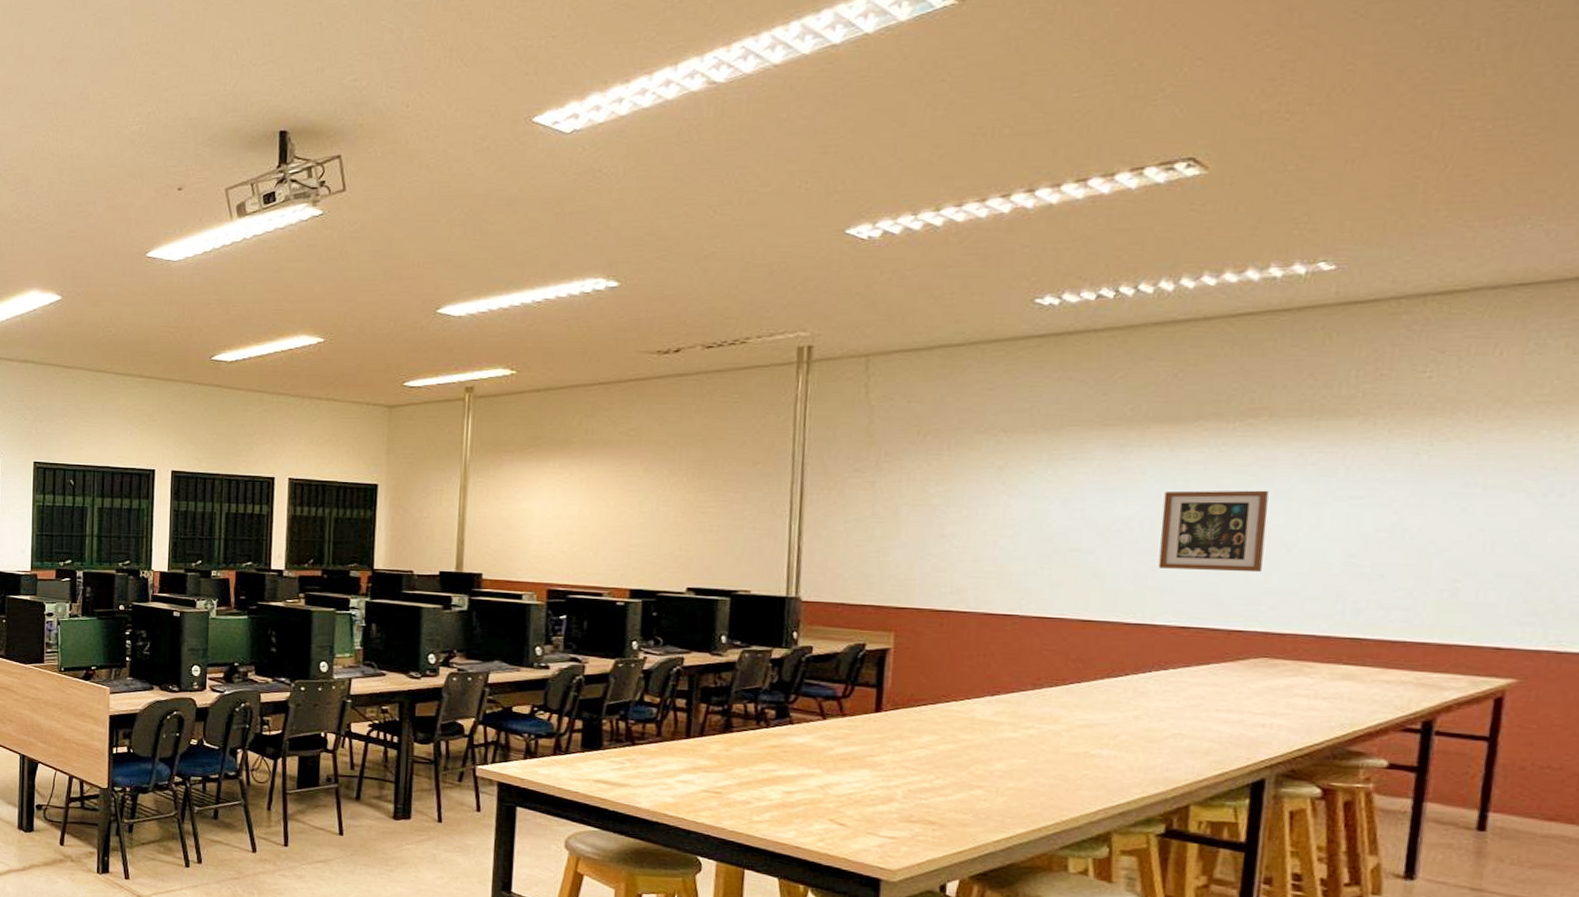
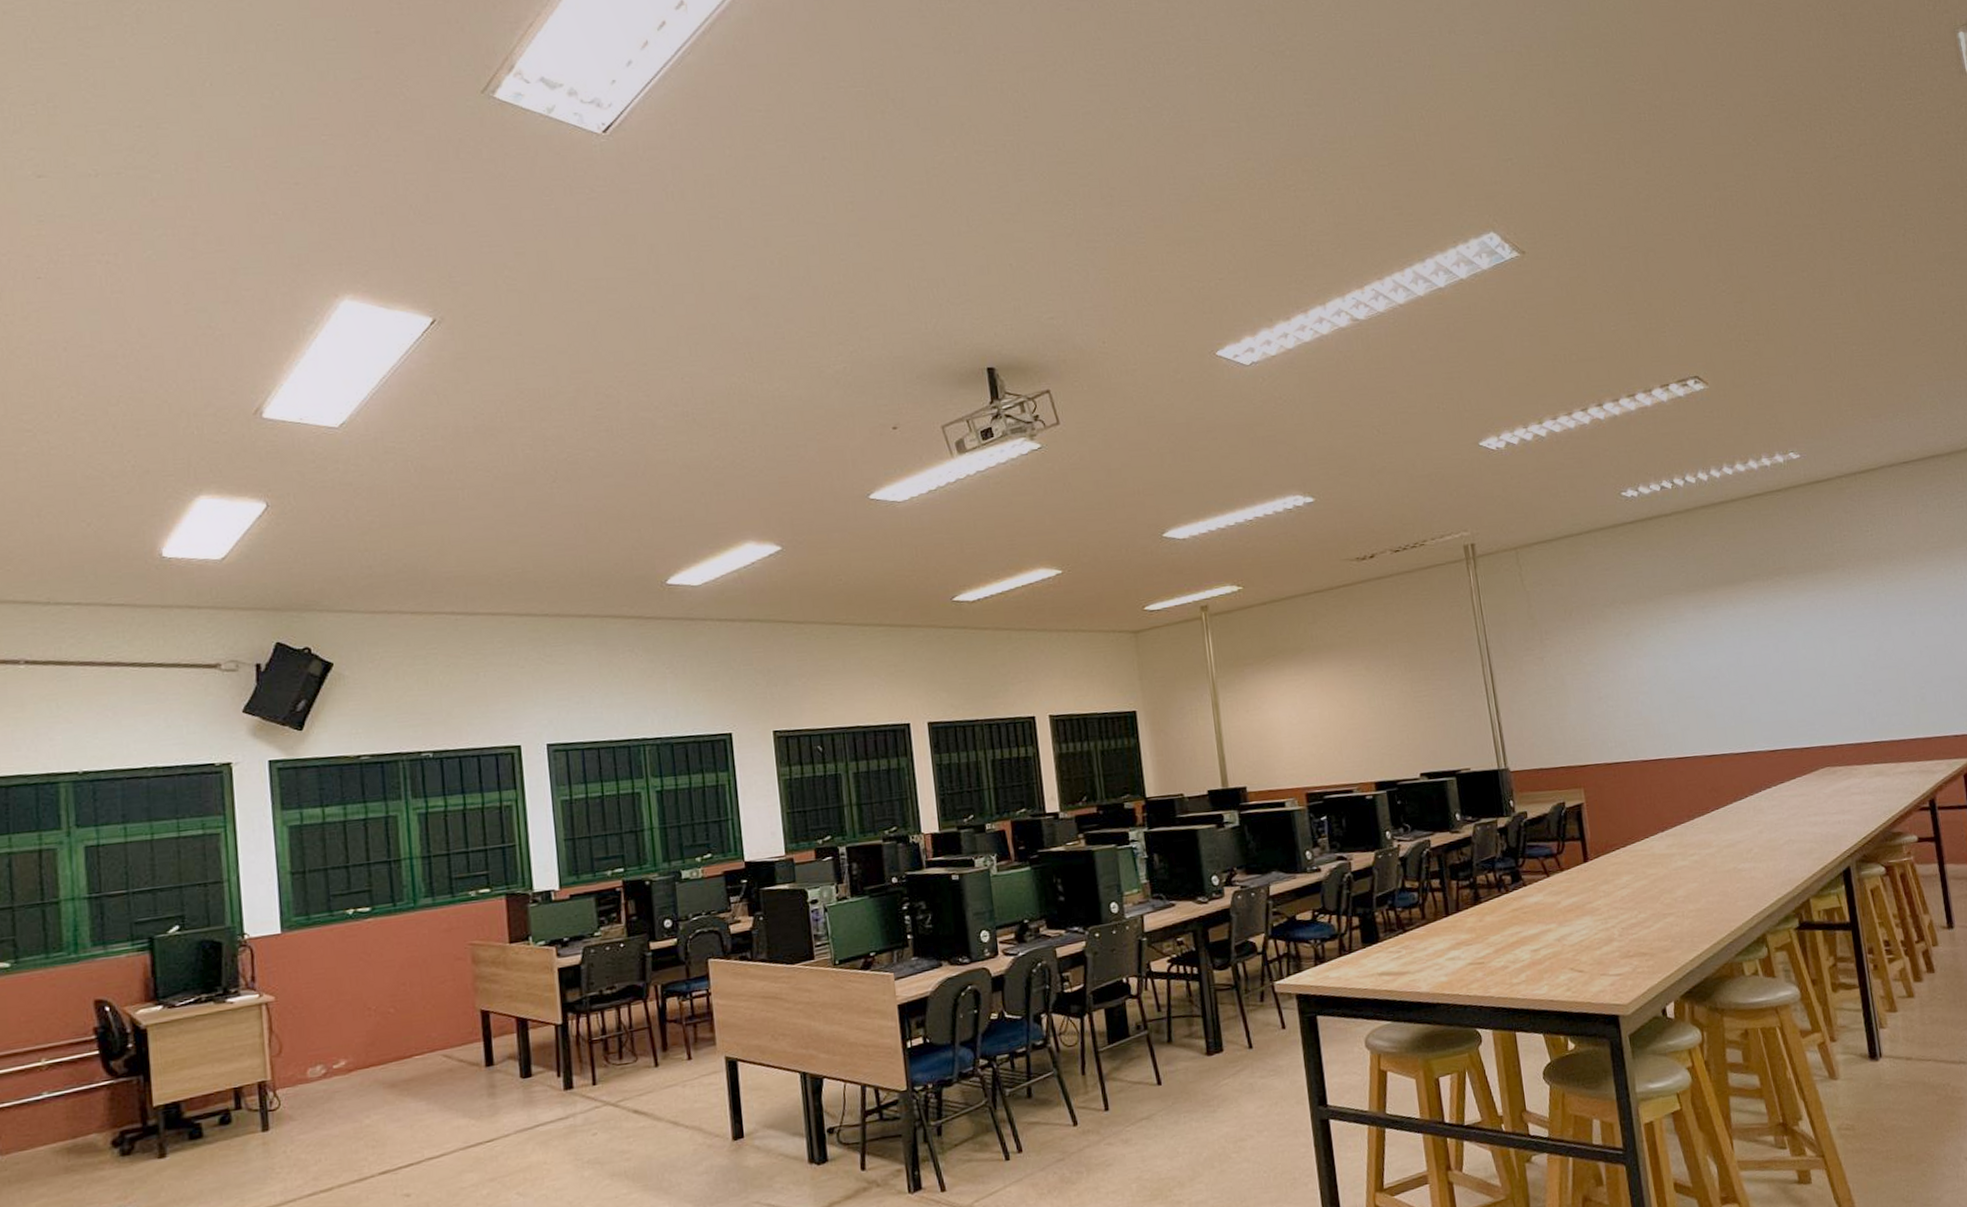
wall art: present [1158,490,1269,573] -> none [1737,632,1810,705]

